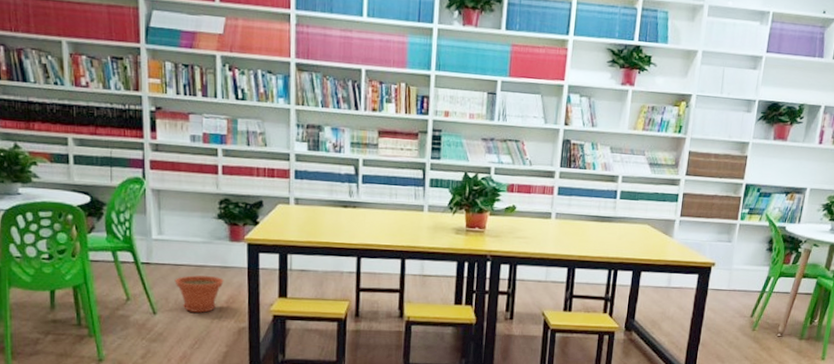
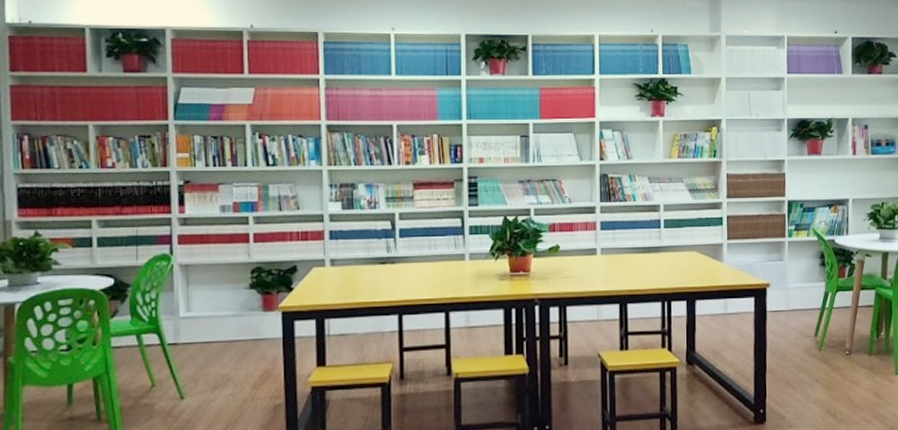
plant pot: present [175,275,224,313] -> none [204,351,258,393]

